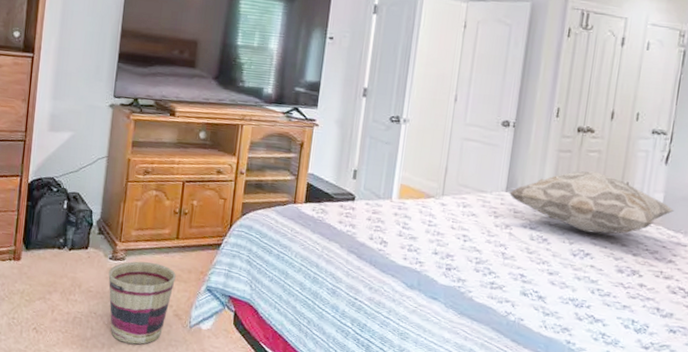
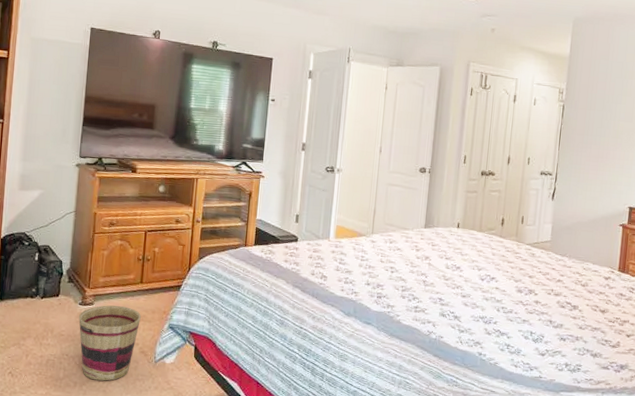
decorative pillow: present [508,171,674,235] -> none [427,208,560,261]

